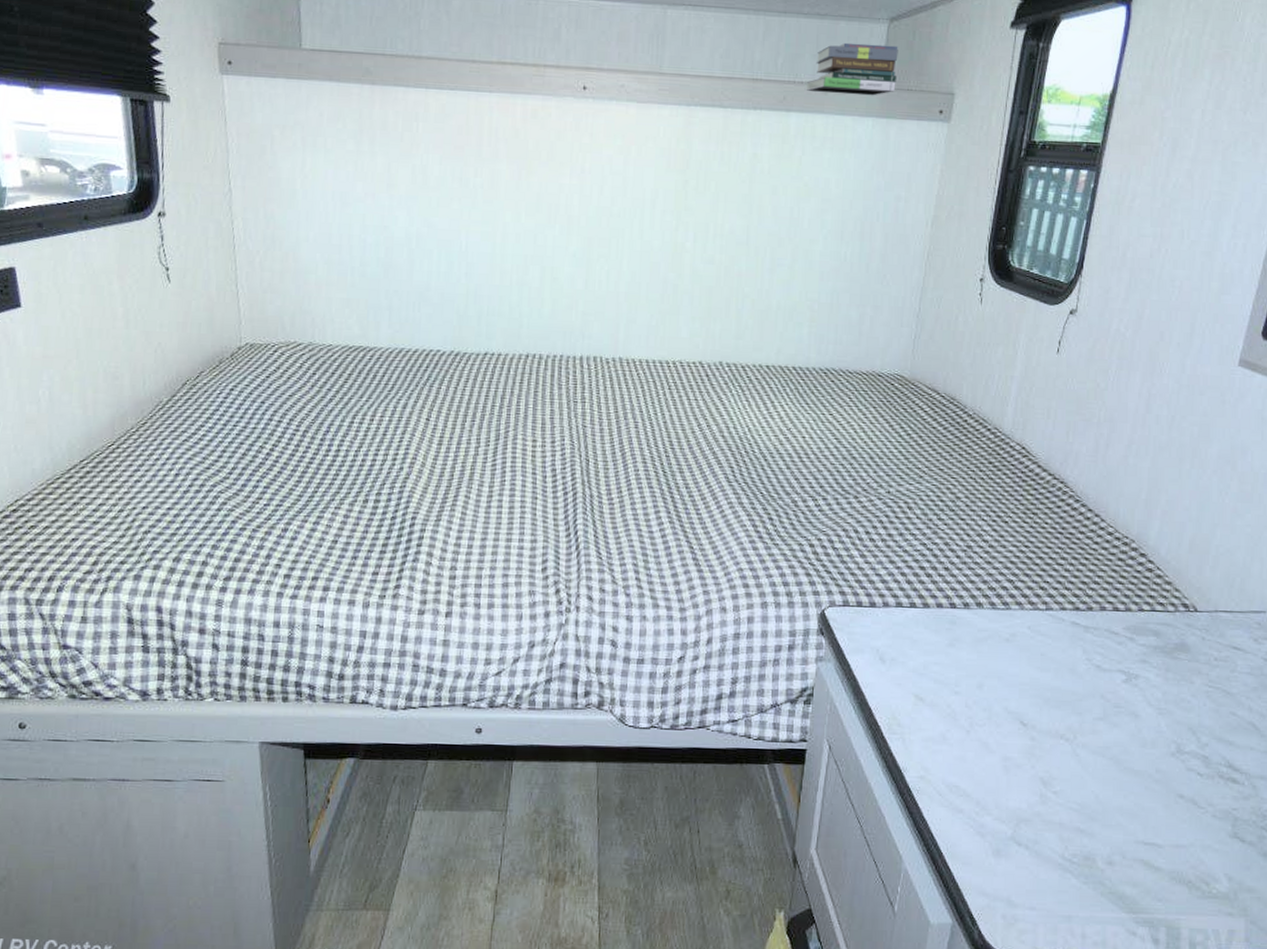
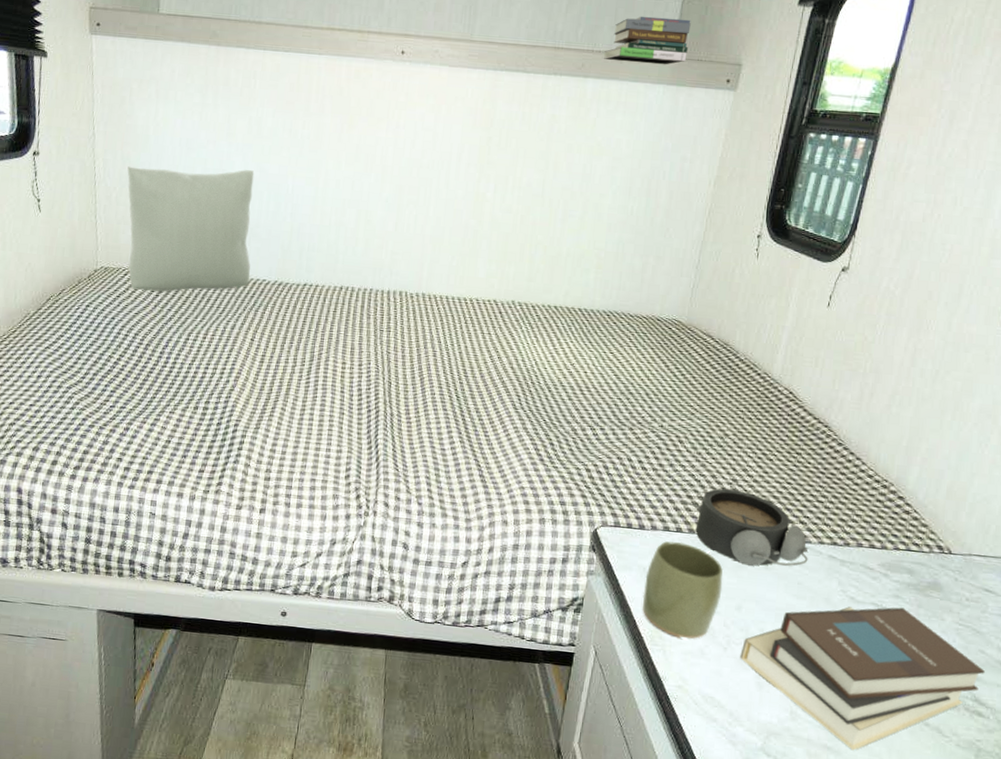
pillow: none [272,225,423,370] -> present [127,166,255,292]
mug: none [877,618,962,725] -> present [642,541,723,640]
alarm clock: none [916,557,1050,639] -> present [684,488,808,566]
books: none [984,672,1237,831] -> present [740,606,985,751]

